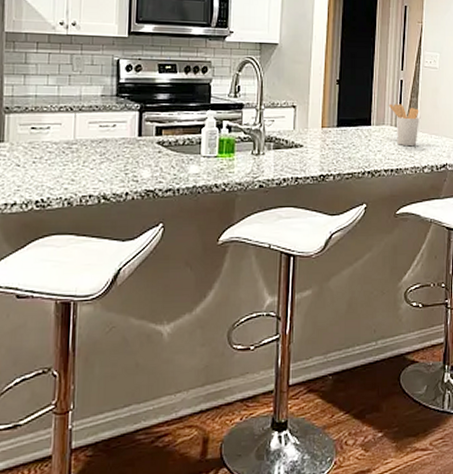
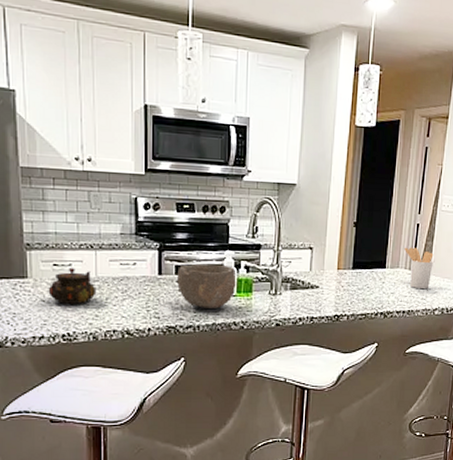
teapot: none [24,131,74,168] -> present [48,268,97,304]
bowl: none [157,124,218,170] -> present [177,263,236,309]

